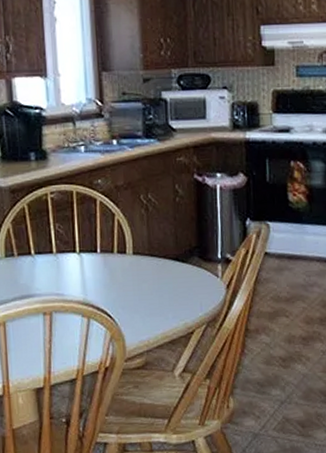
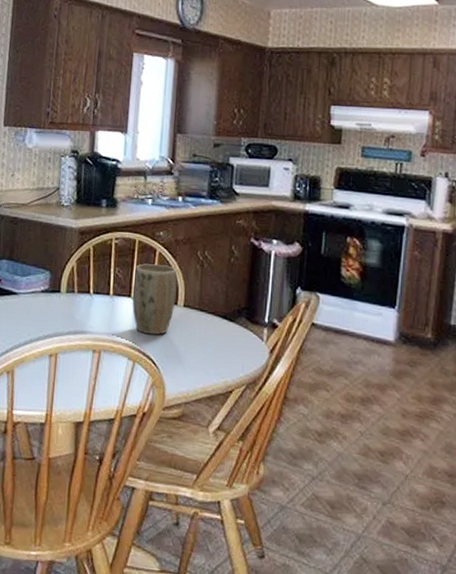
plant pot: none [76,214,124,288] -> present [132,263,178,335]

